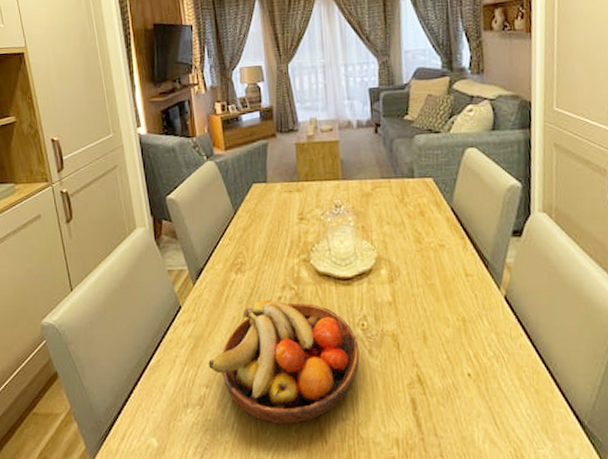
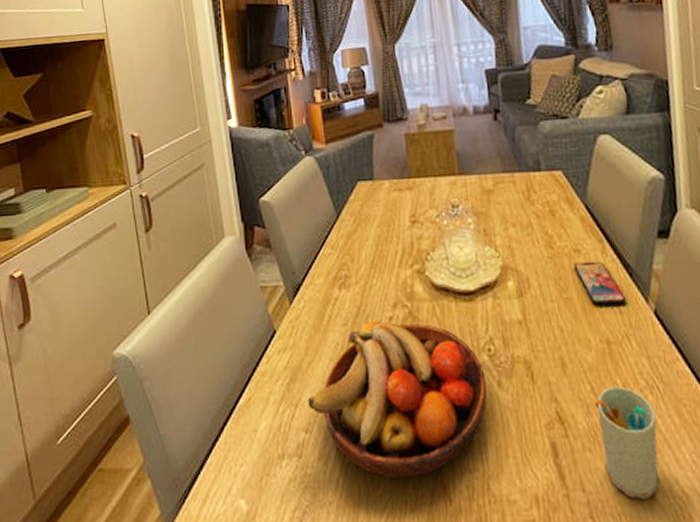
smartphone: none [438,254,481,291] -> present [573,261,626,306]
cup: none [449,355,500,443] -> present [594,386,659,499]

